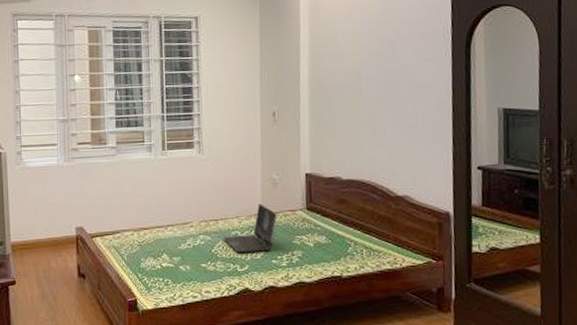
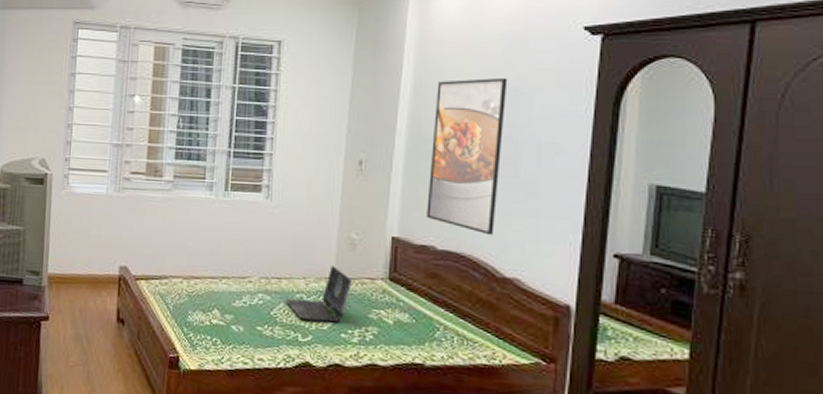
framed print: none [329,33,386,163] -> present [426,77,508,236]

